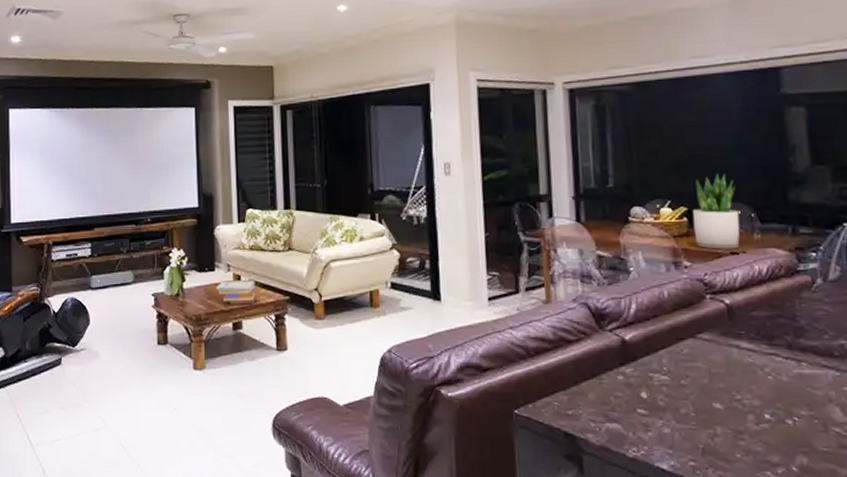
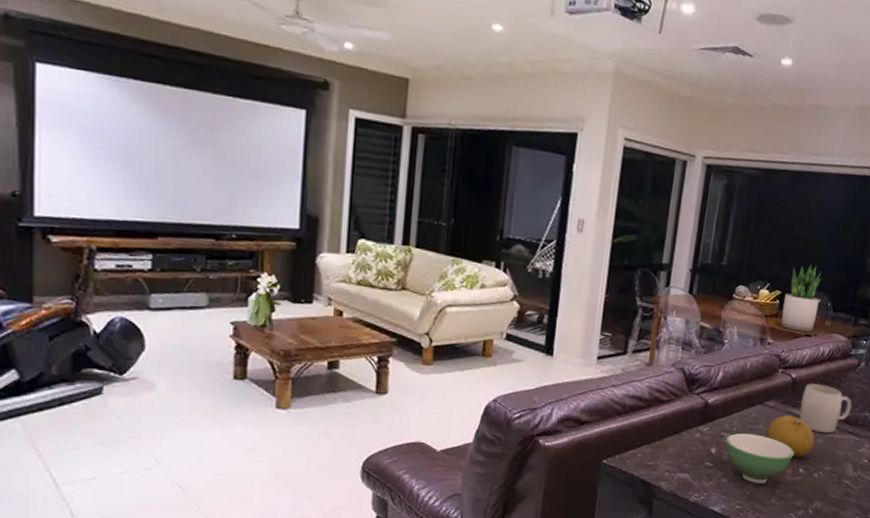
books: present [216,280,256,305] -> none [312,315,360,344]
bowl: none [656,372,752,435] -> present [725,432,795,484]
fruit: none [708,350,777,401] -> present [766,415,815,458]
mug: none [744,308,818,369] -> present [799,383,852,434]

